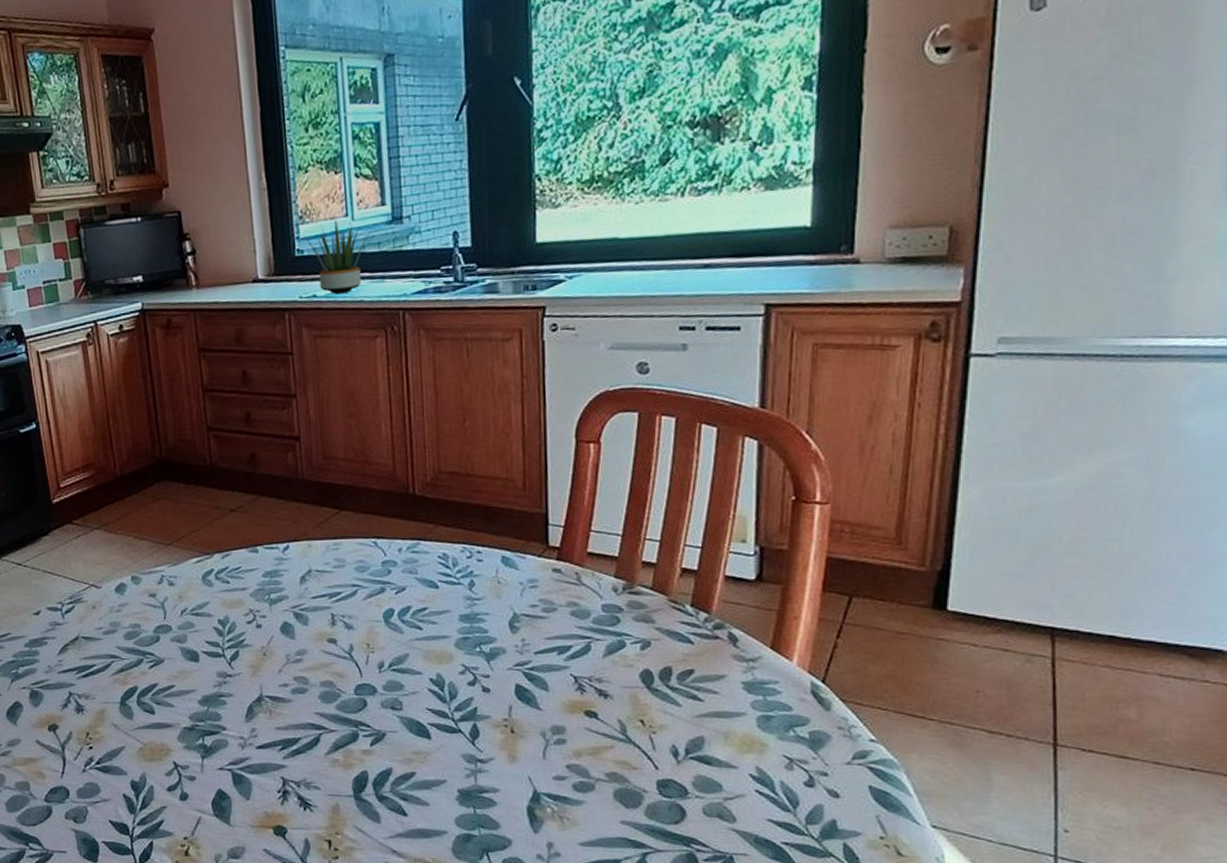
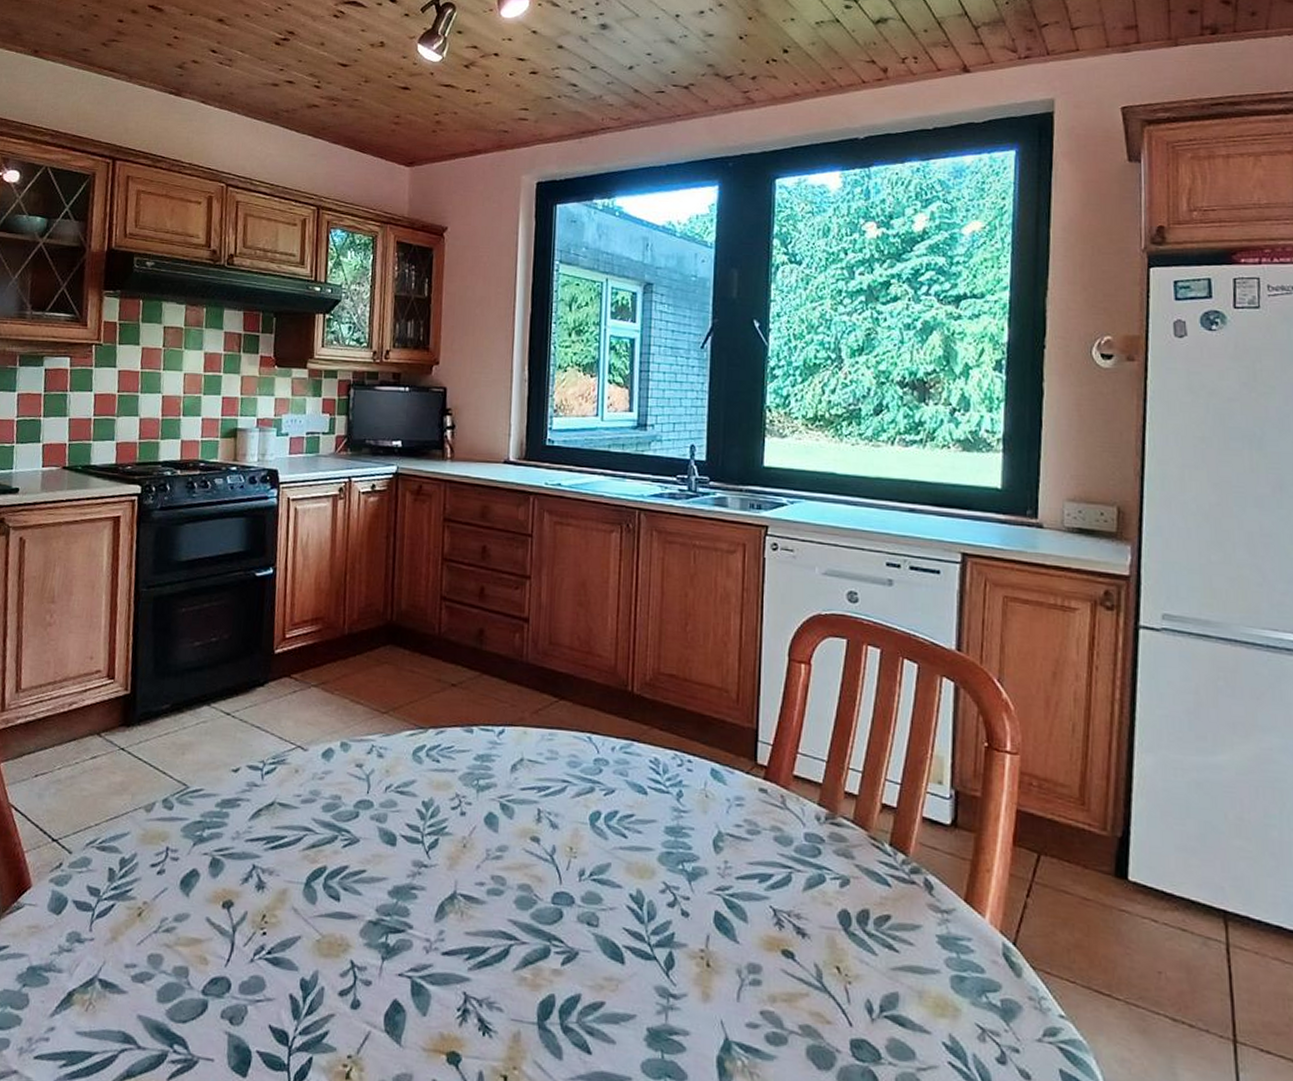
potted plant: present [303,220,373,293] -> none [556,418,619,486]

